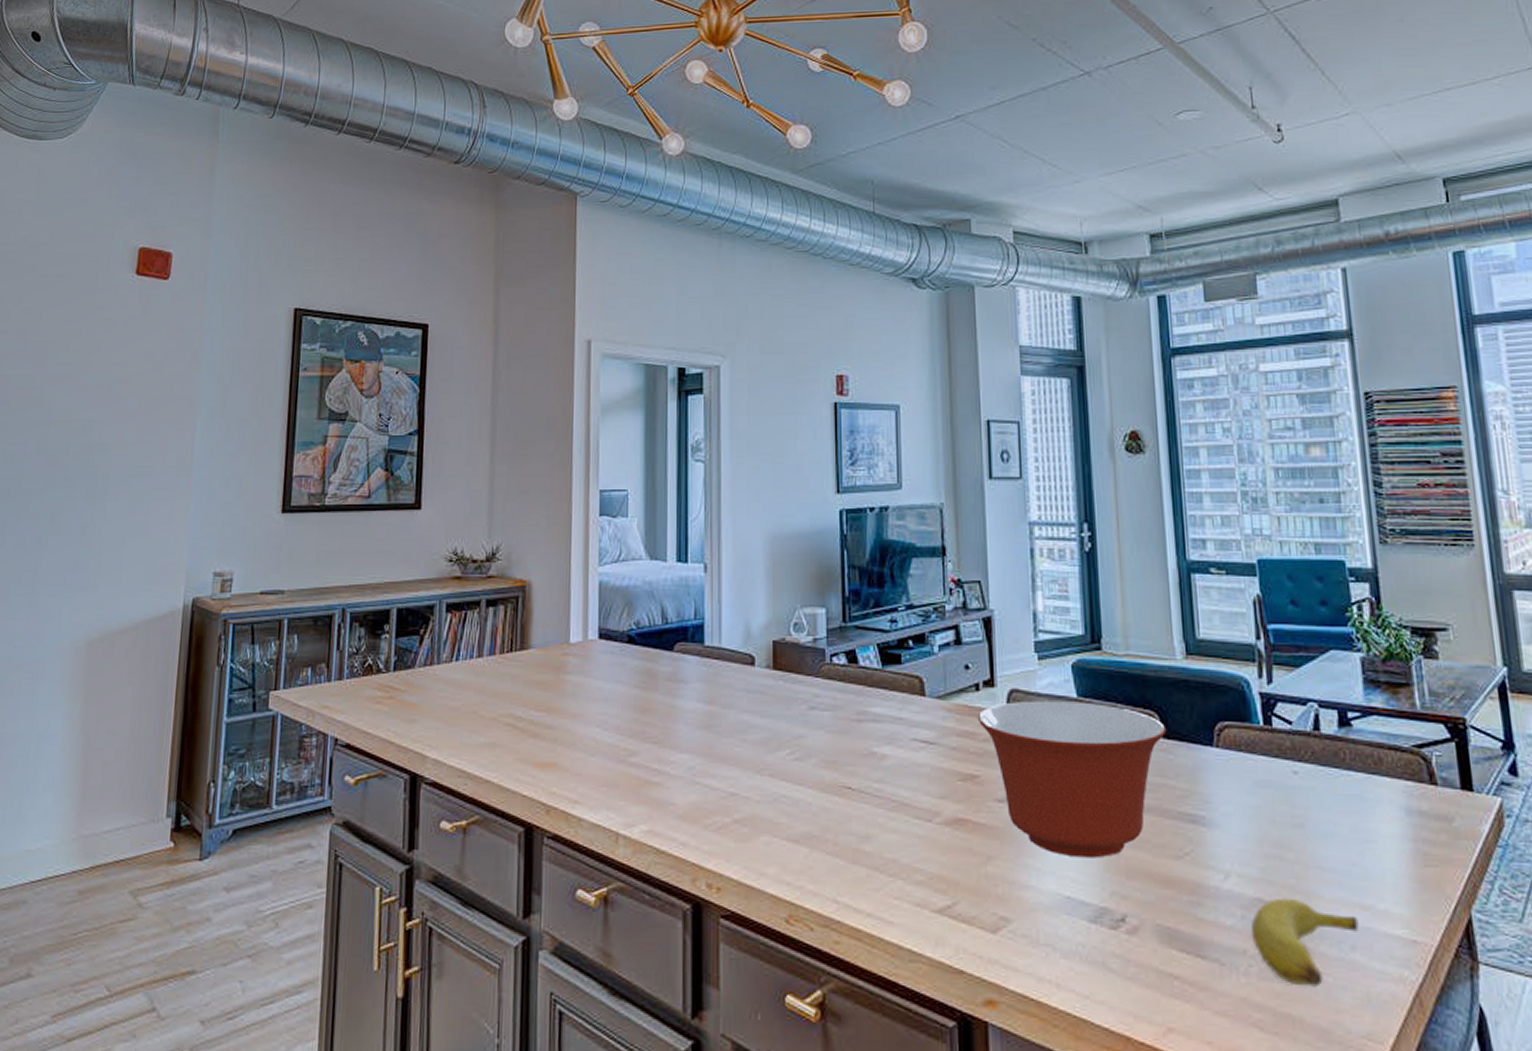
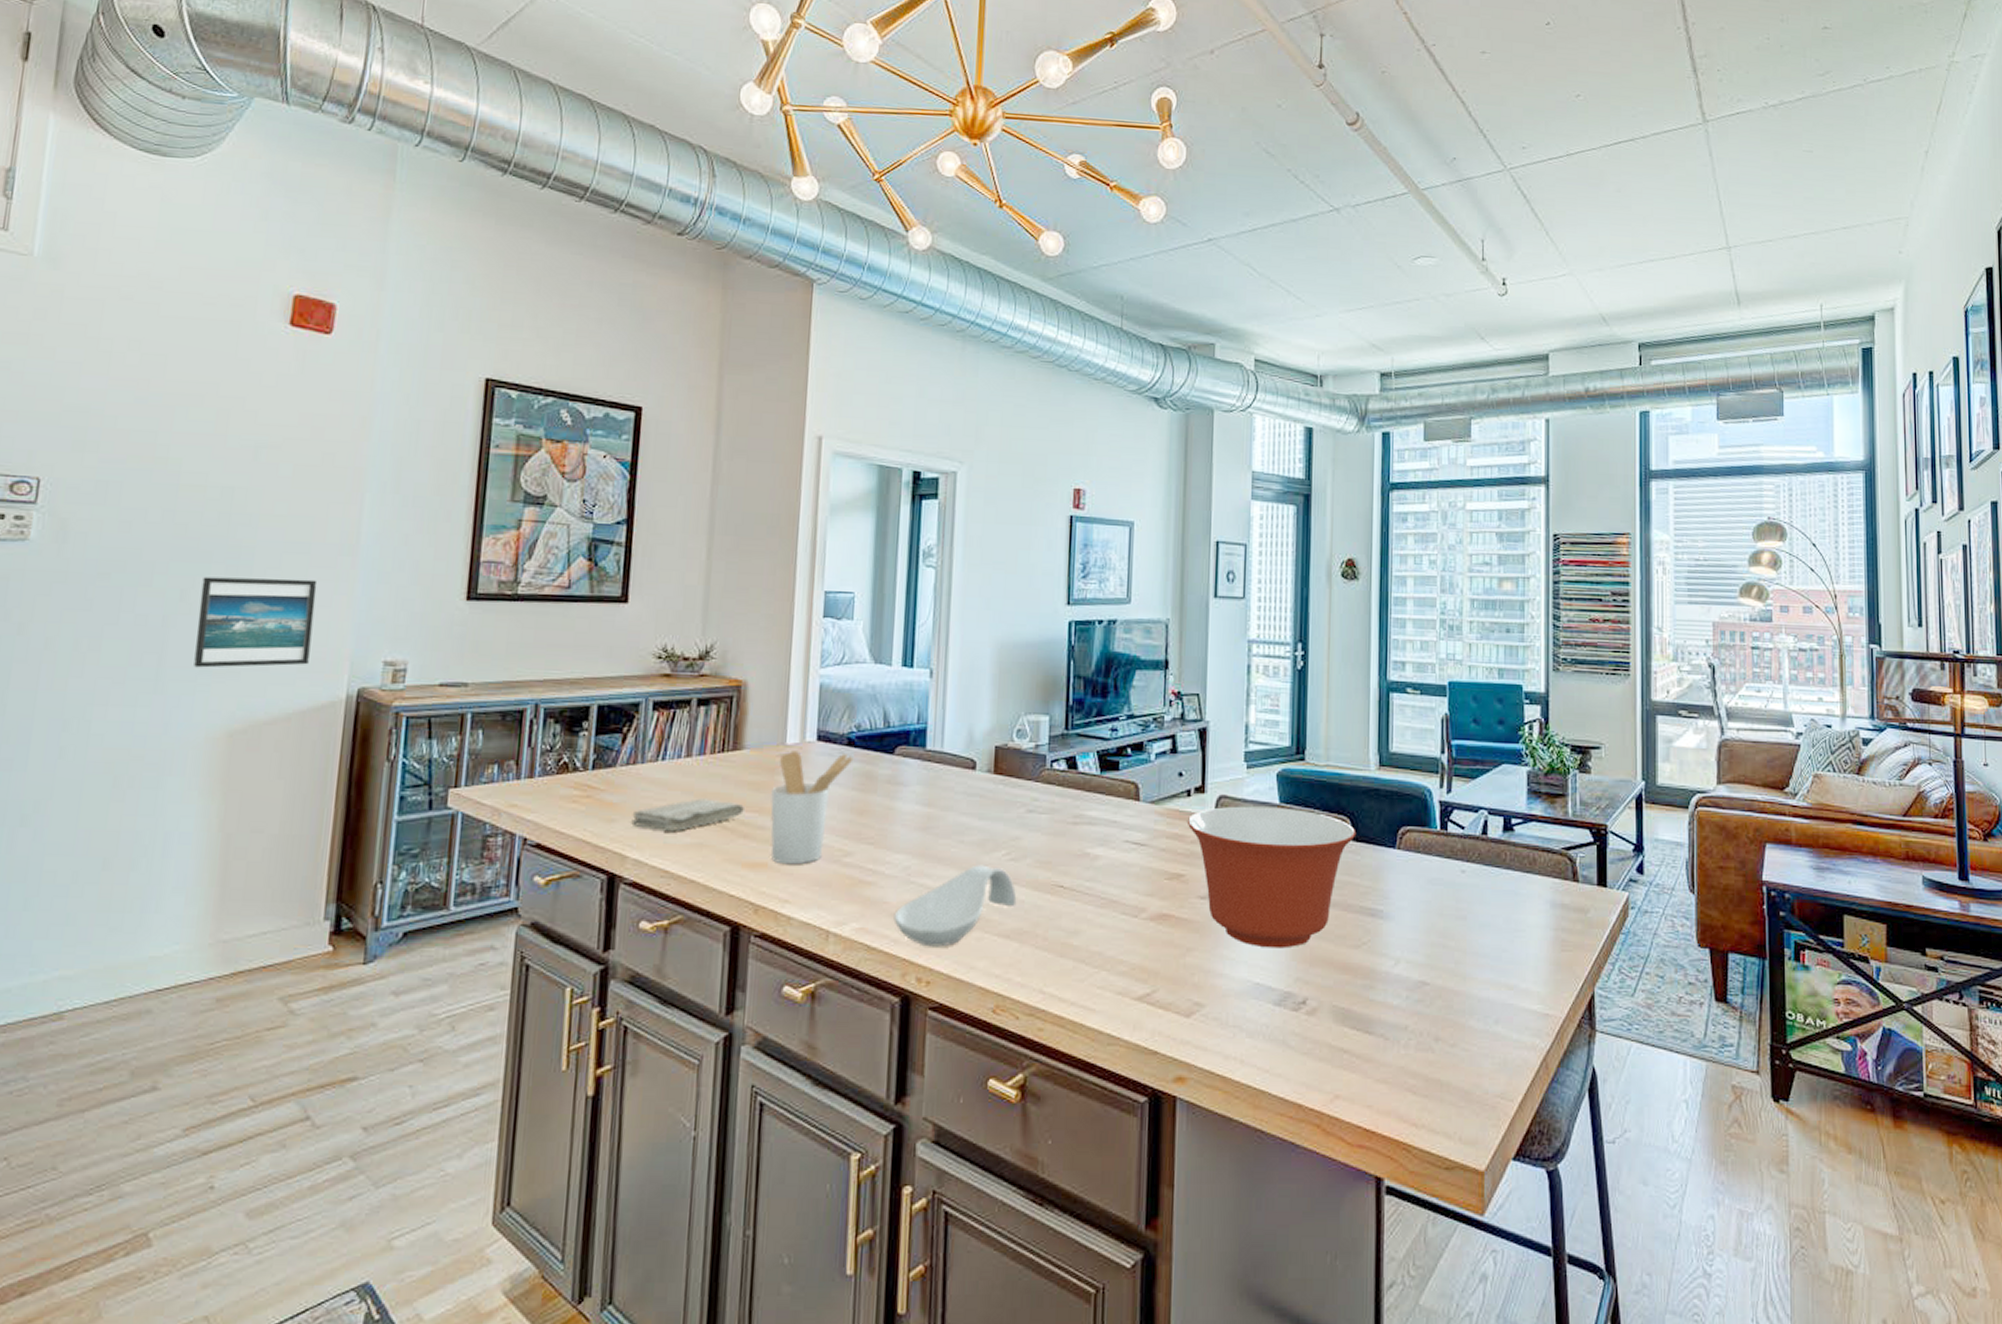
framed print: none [61,500,159,583] -> present [194,576,318,668]
washcloth: none [430,698,533,732] -> present [631,798,744,832]
utensil holder: none [557,649,634,765] -> present [771,751,854,865]
spoon rest: none [681,764,804,852] -> present [893,864,1017,947]
banana: present [1250,897,1359,987] -> none [1413,980,1503,1056]

